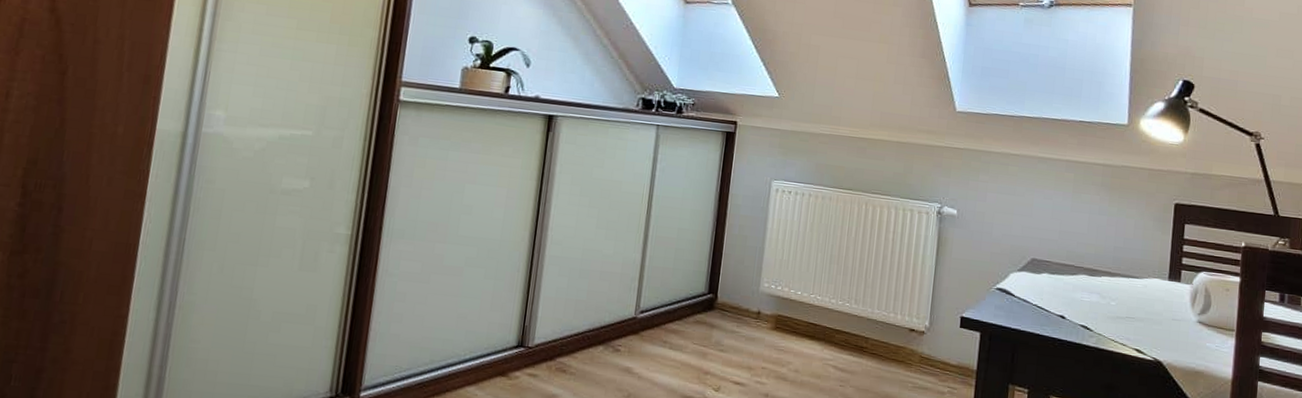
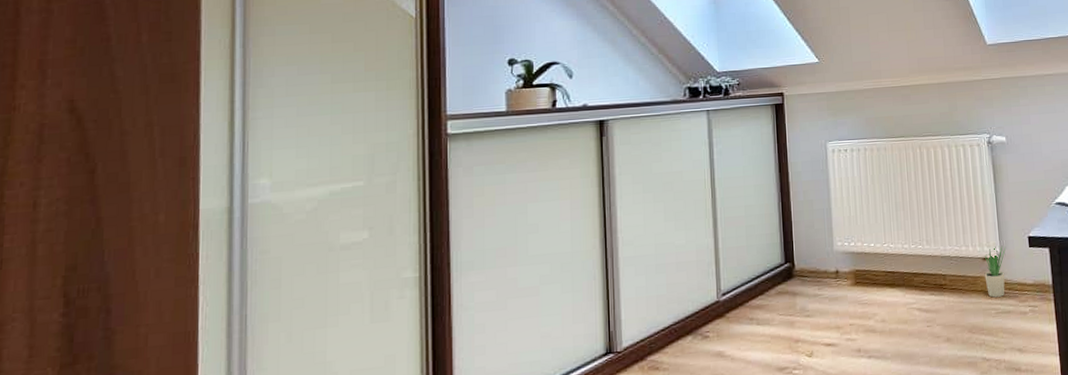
potted plant: none [908,319,935,372] -> present [984,245,1005,298]

